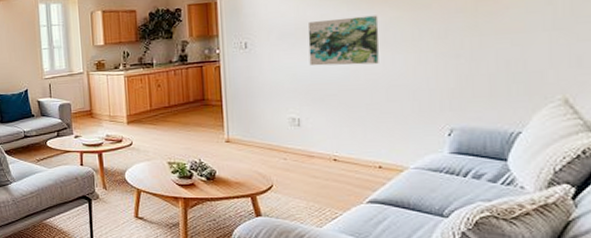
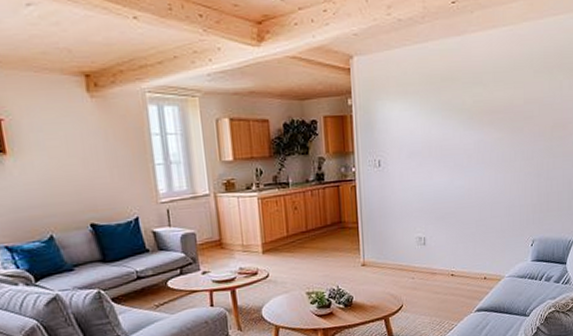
wall art: present [307,15,379,66] -> none [432,136,487,185]

